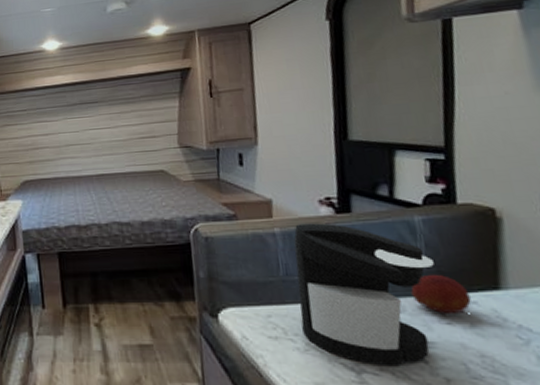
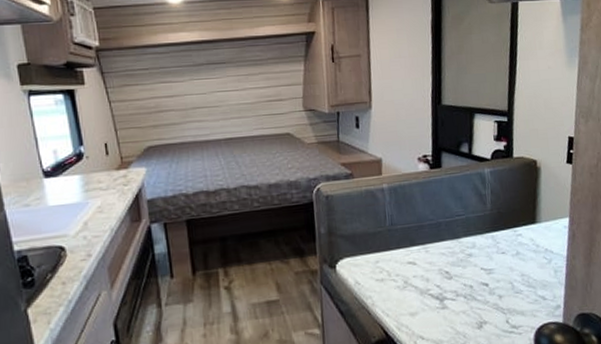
coffee maker: present [294,223,434,367] -> none [398,178,496,292]
fruit: present [411,274,471,316] -> none [480,215,518,248]

